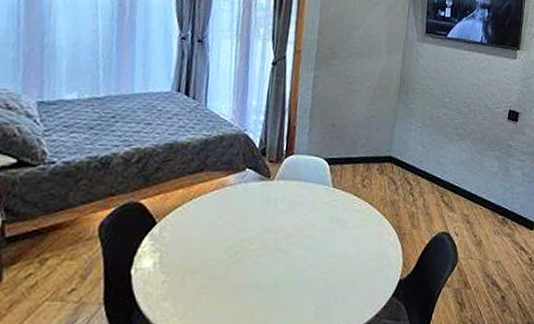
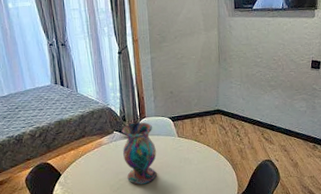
vase: none [252,159,301,250] -> present [122,122,157,185]

